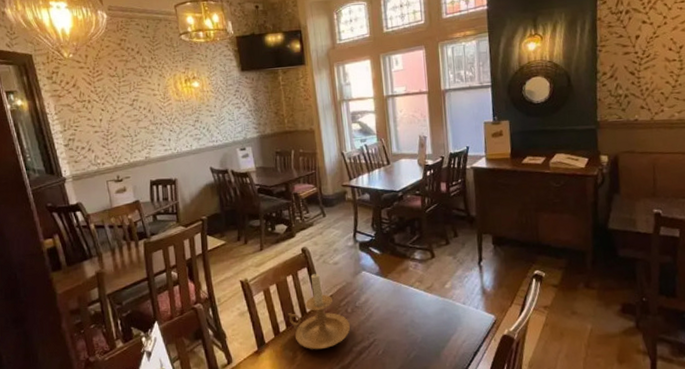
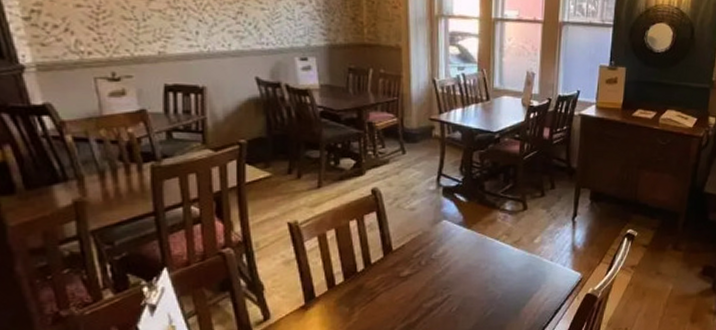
candle holder: present [288,272,351,350] -> none [348,217,423,306]

